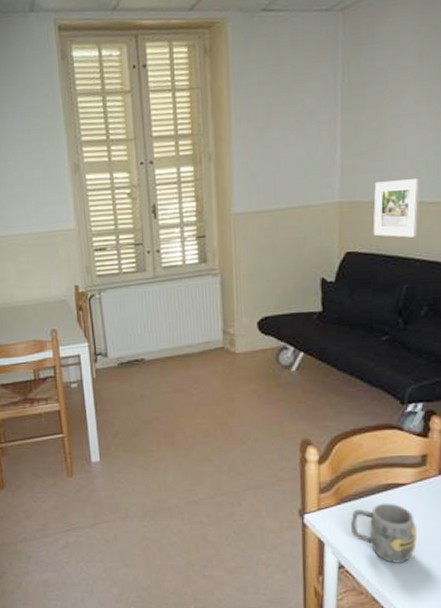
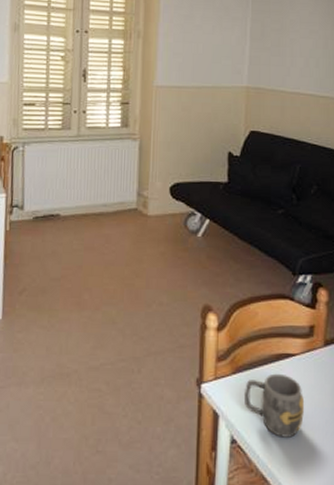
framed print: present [373,179,420,238] -> none [273,74,312,124]

